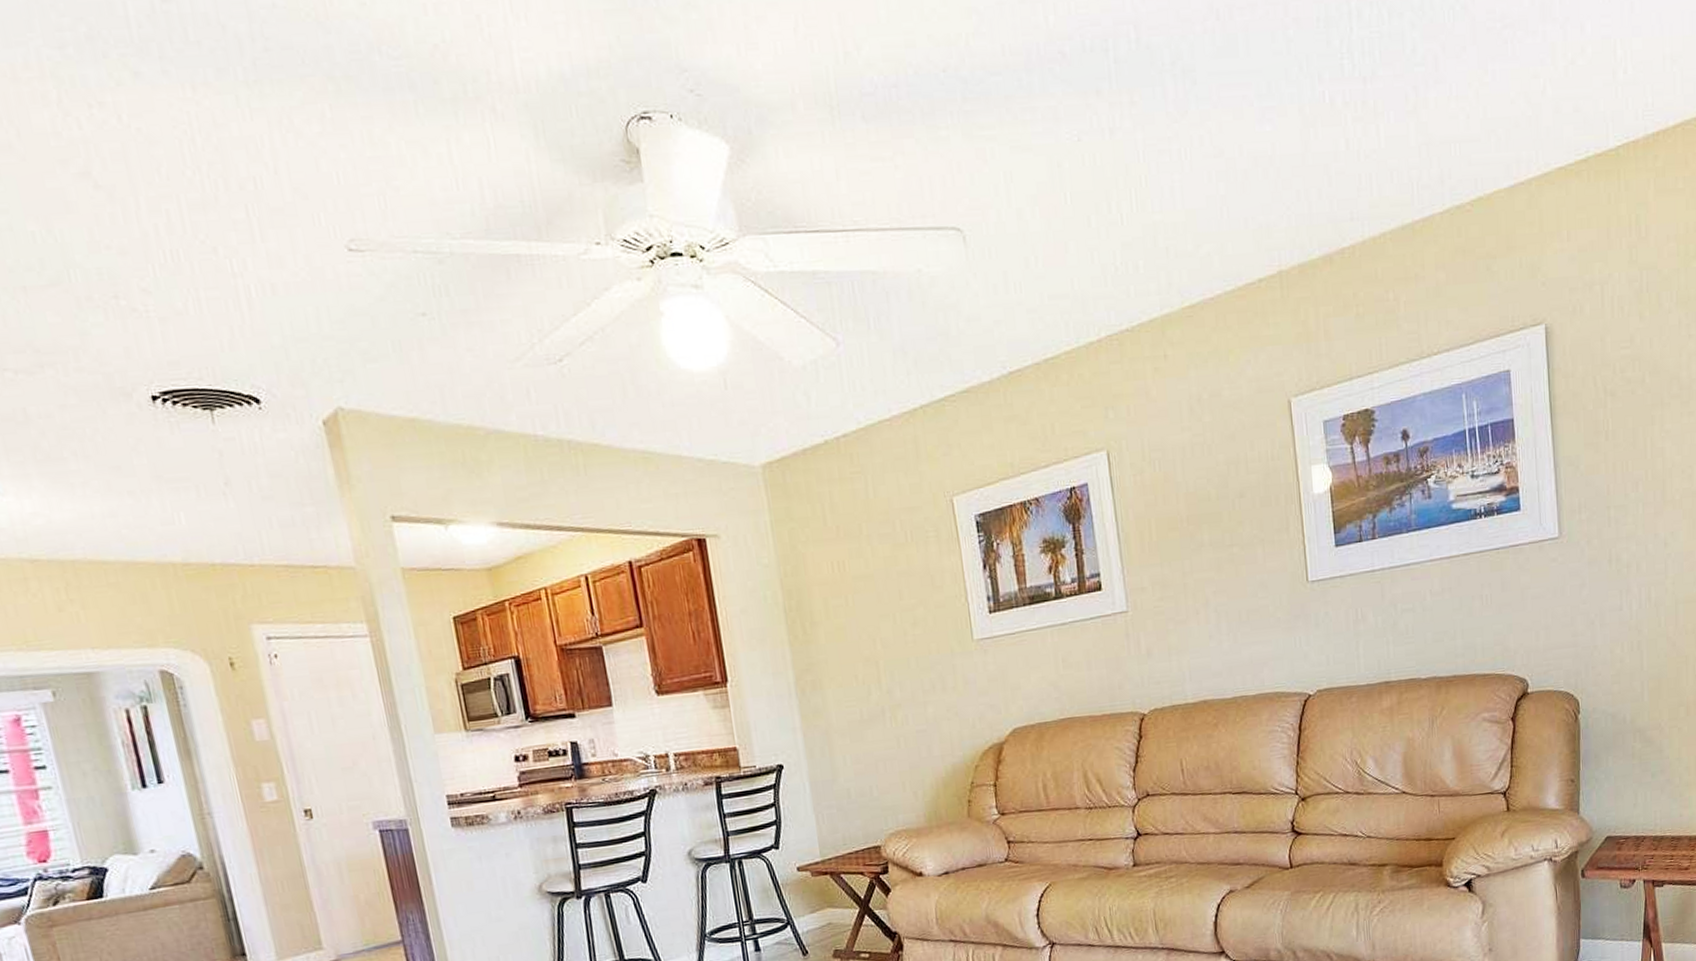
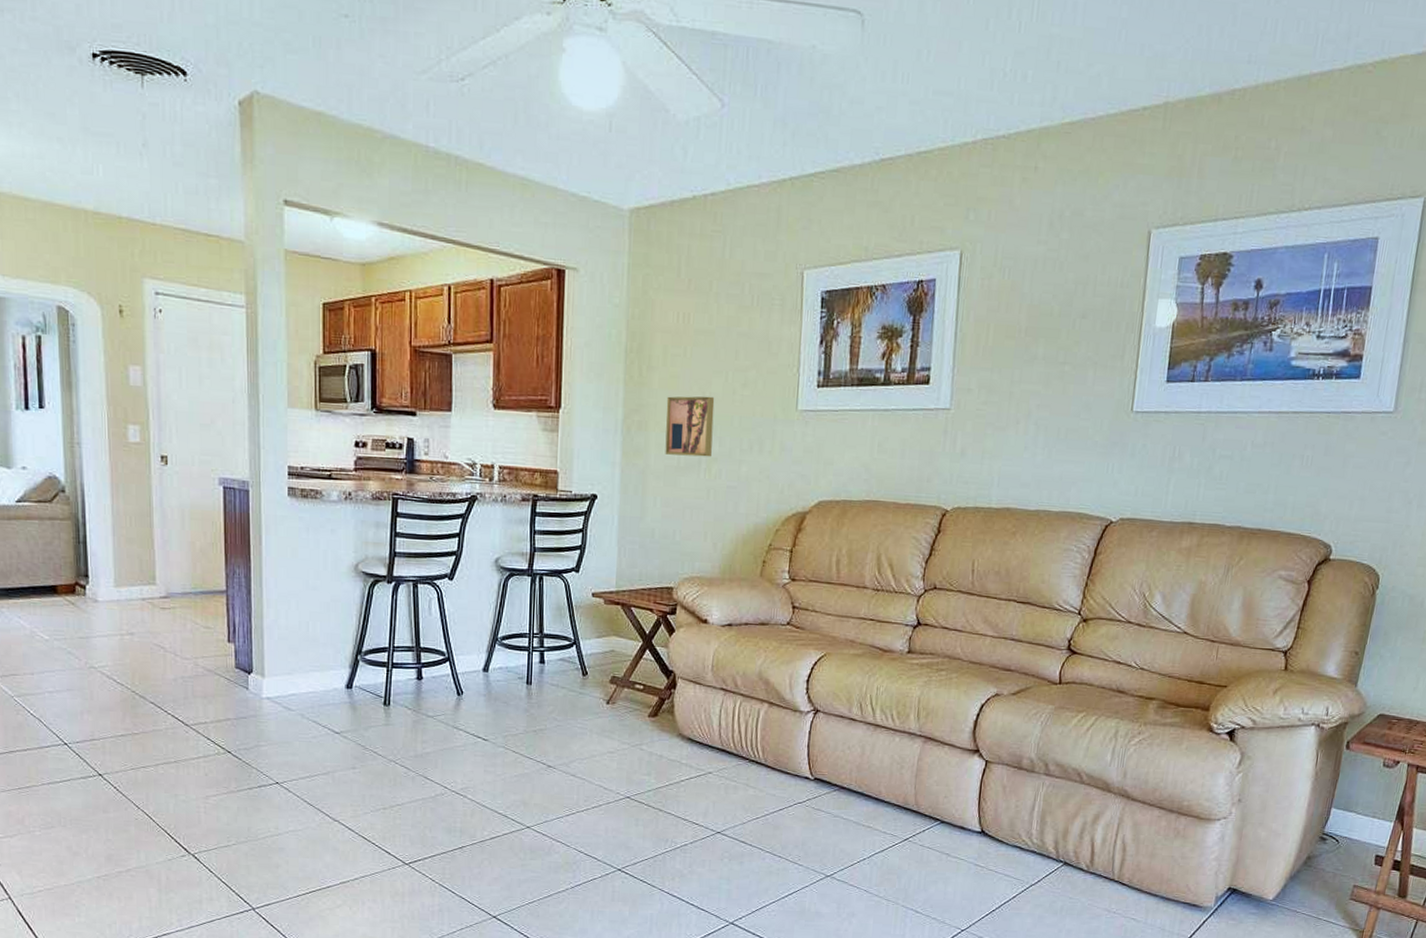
wall art: none [836,641,894,710] -> present [665,396,715,457]

